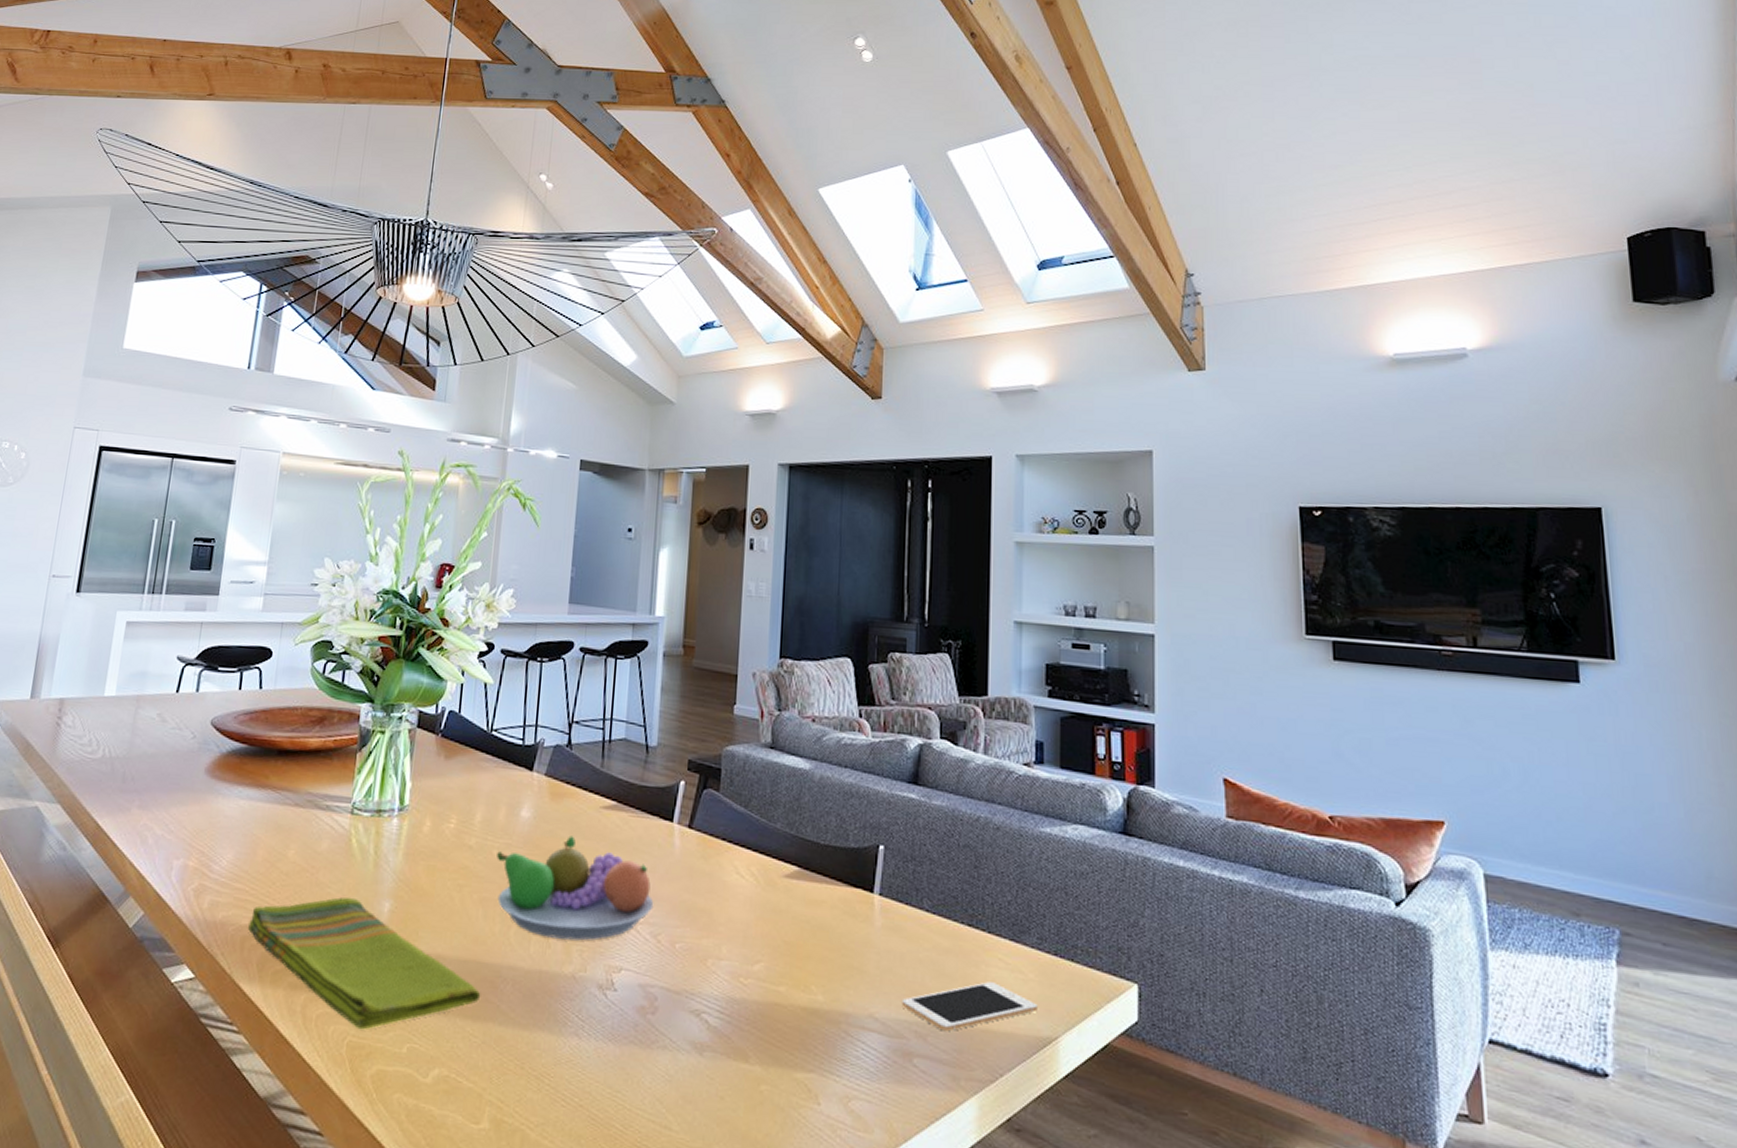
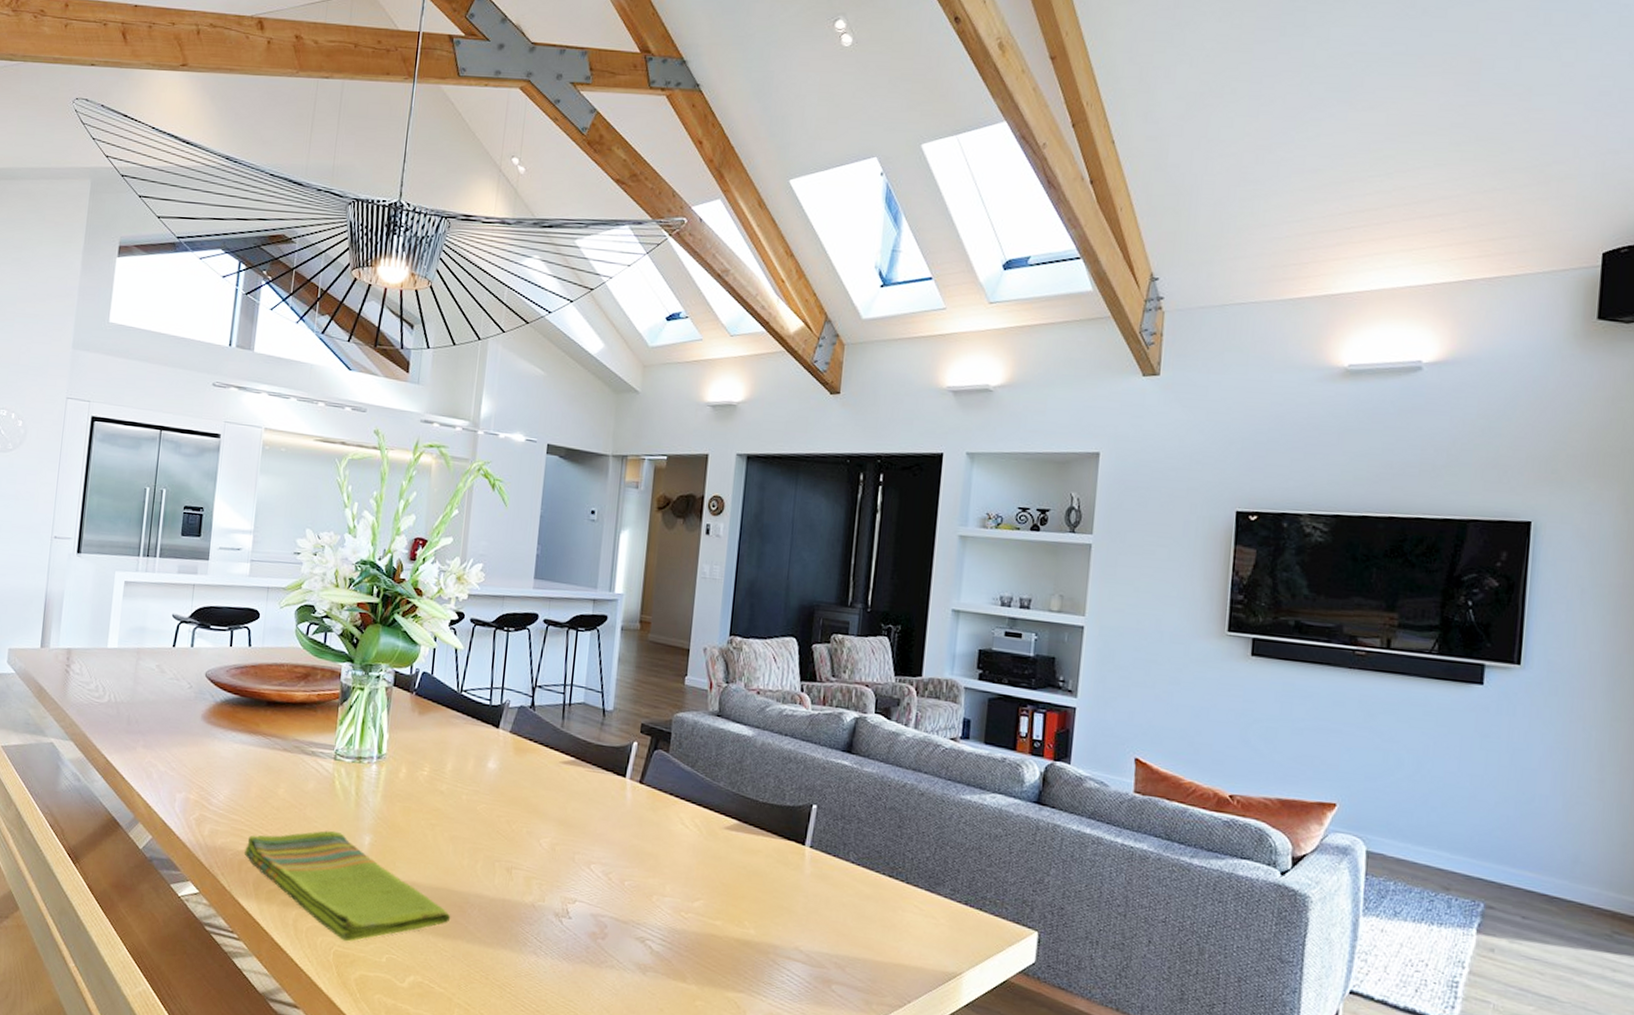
fruit bowl: present [497,836,654,941] -> none [465,786,606,876]
cell phone: present [901,981,1038,1032] -> none [824,924,946,965]

